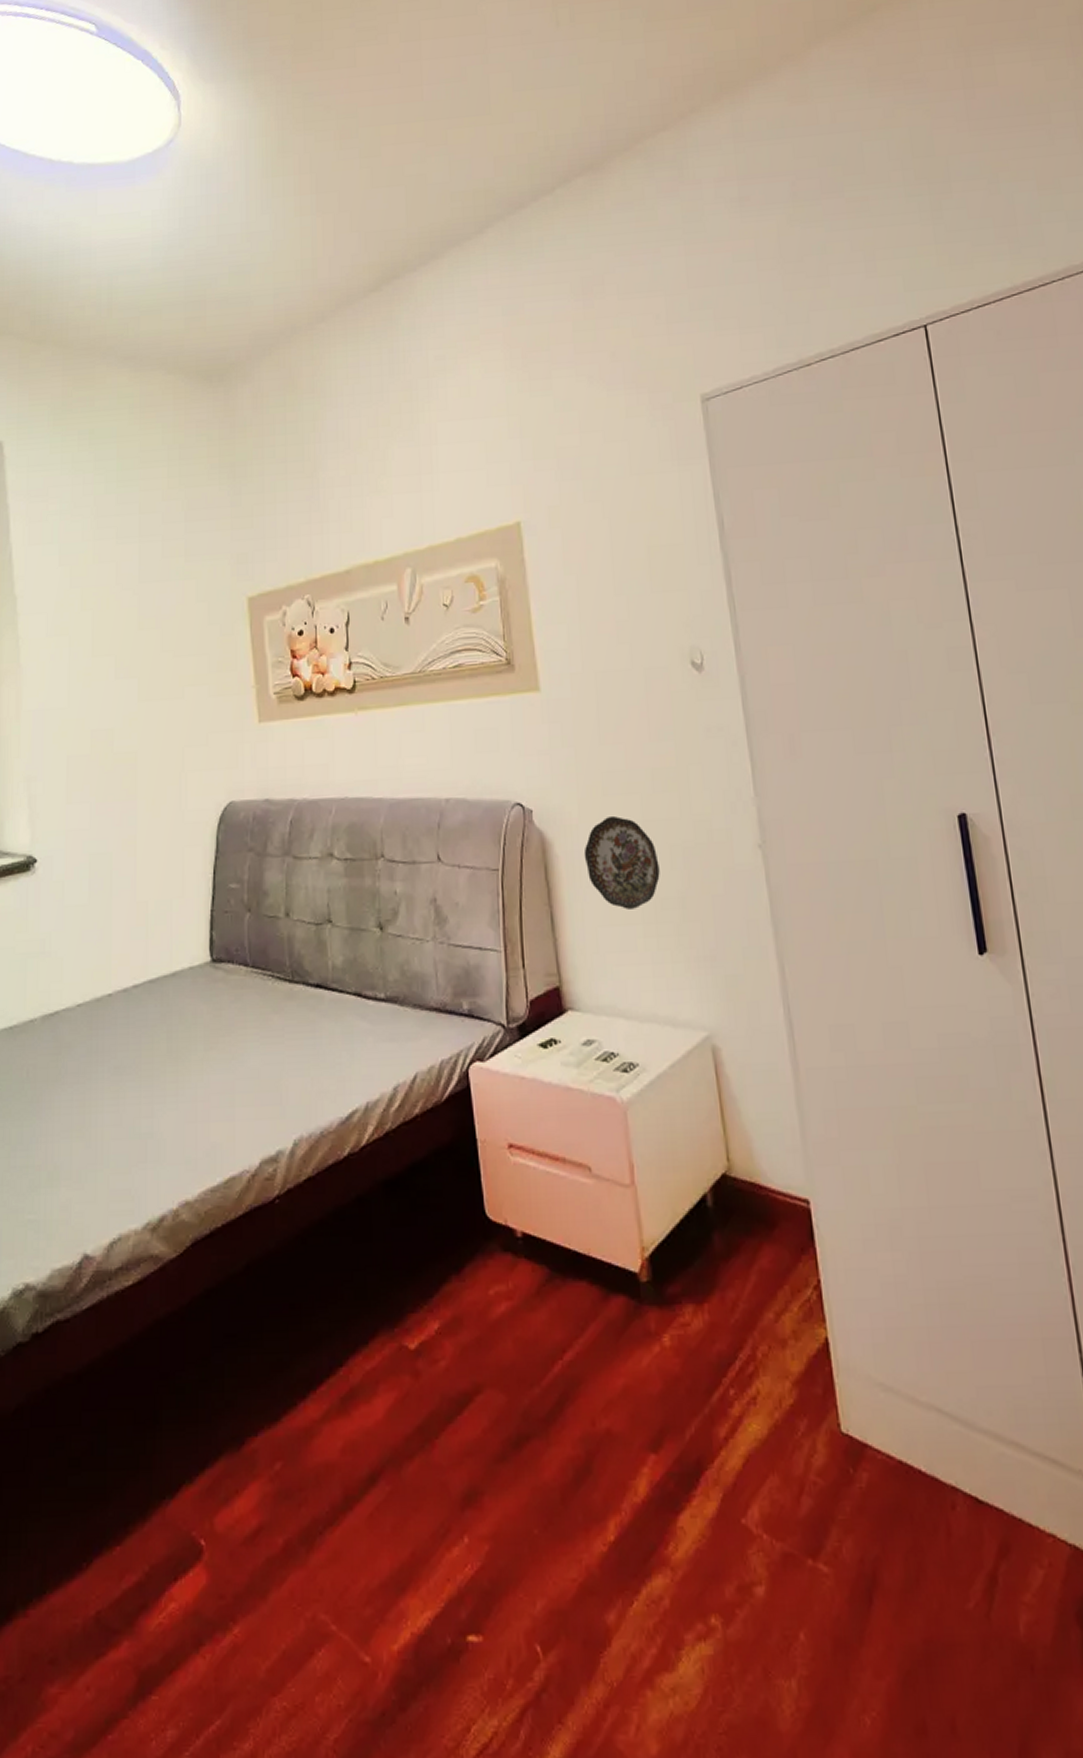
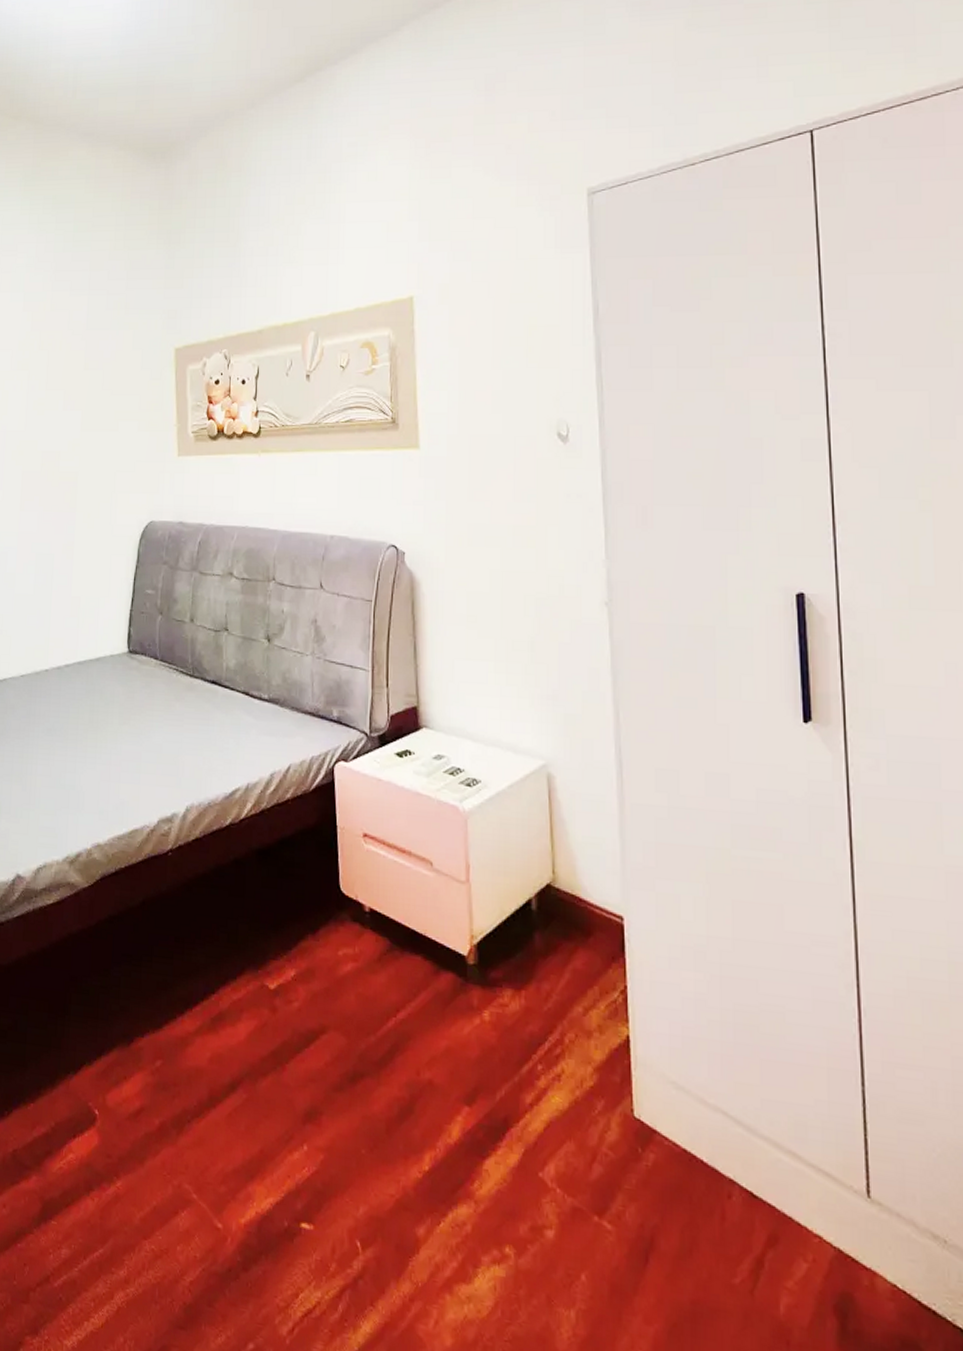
decorative plate: present [583,815,660,910] -> none [447,563,513,647]

